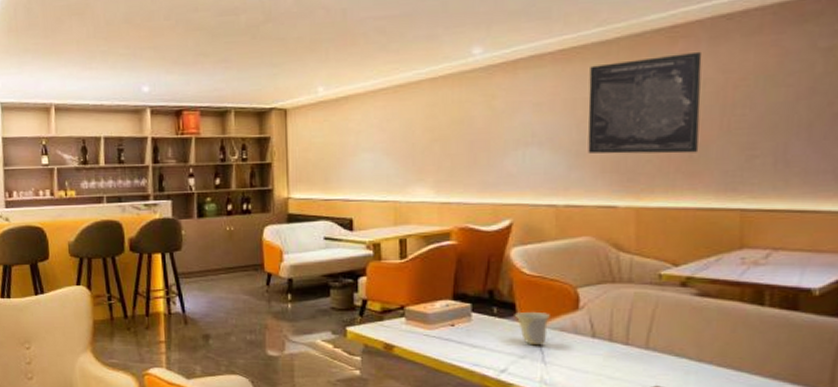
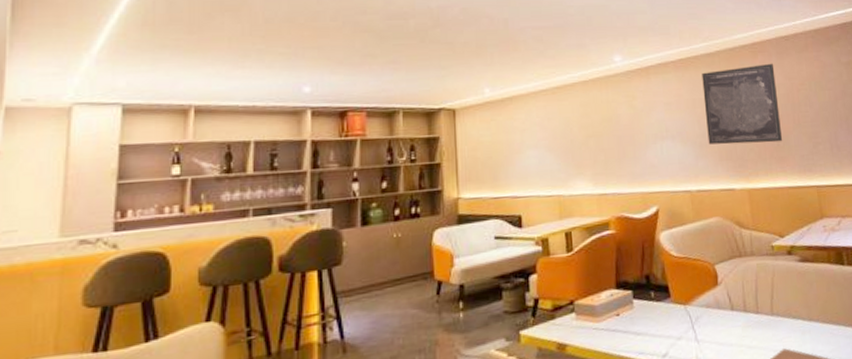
cup: present [514,311,550,346] -> none [668,291,697,326]

